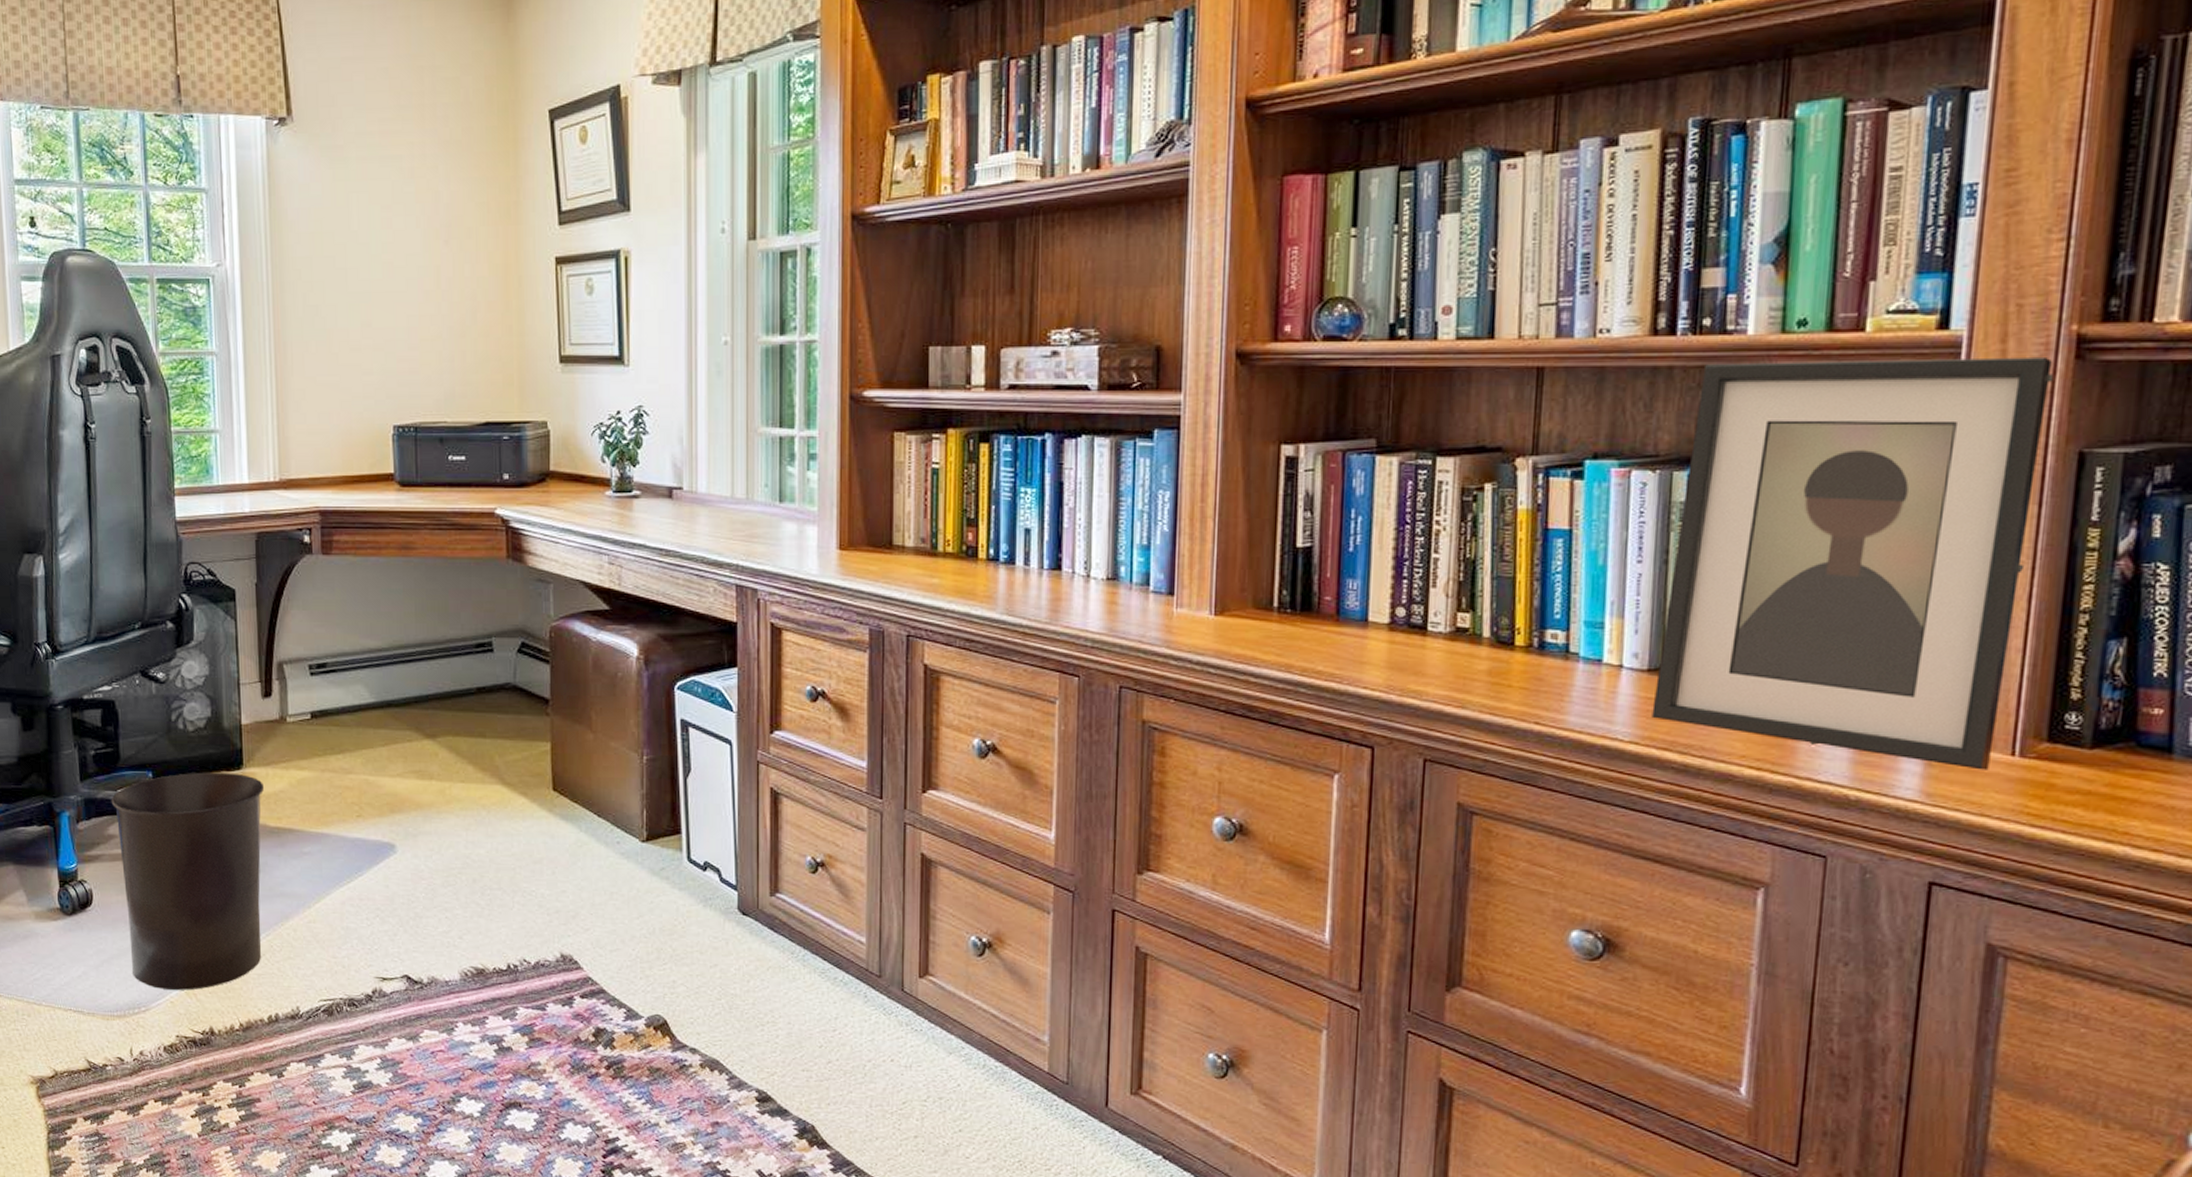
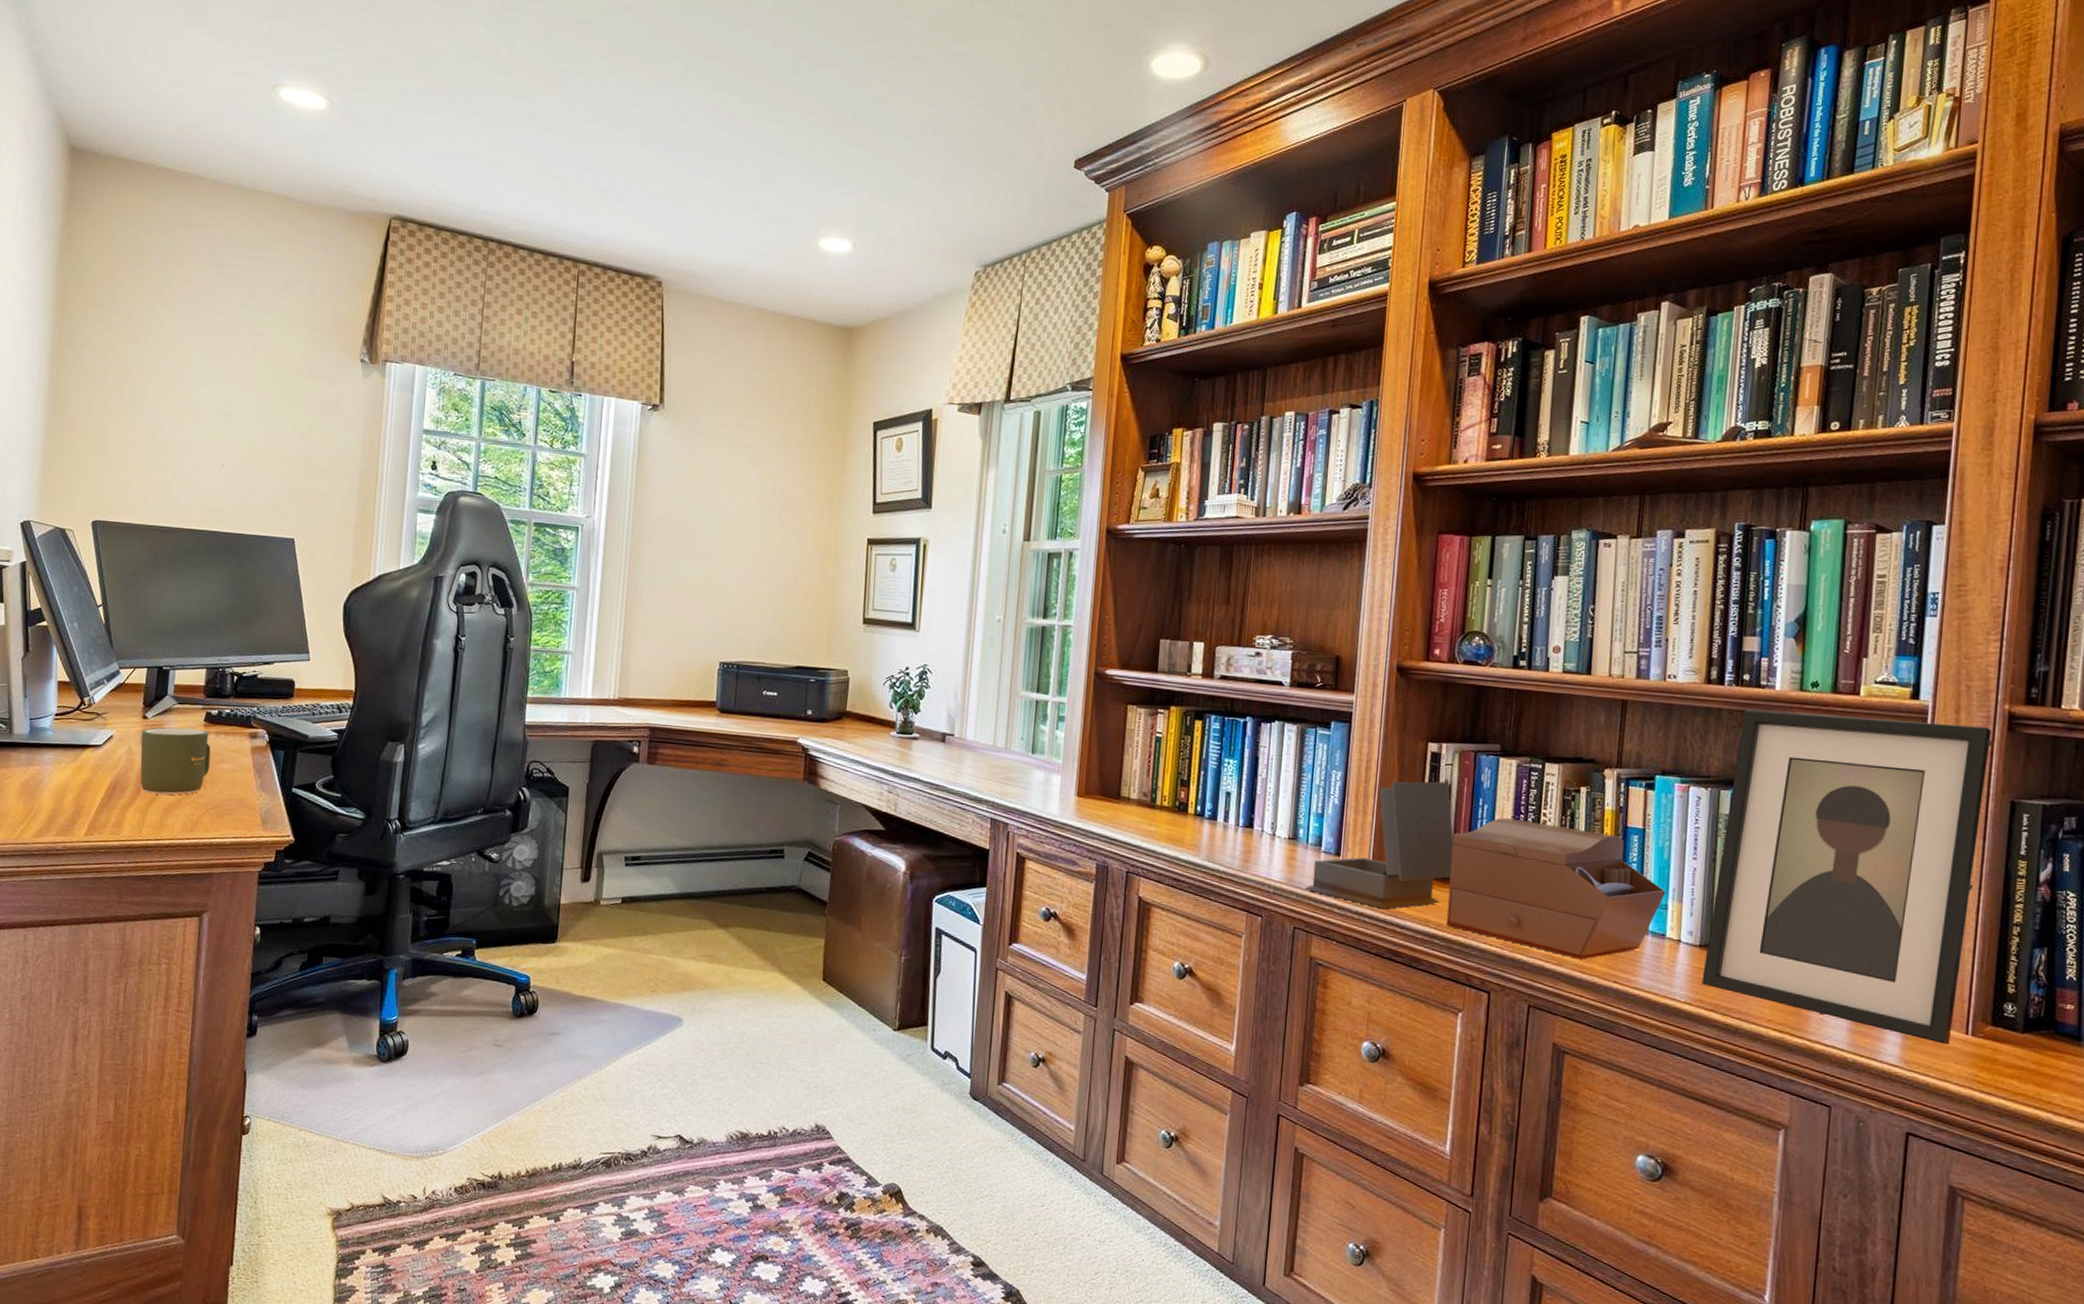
waste bin: present [111,772,265,990] -> none [435,942,574,1137]
decorative box: none [1130,493,1320,656] -> present [1304,781,1454,910]
sewing box: none [1313,530,1602,698] -> present [1446,817,1666,960]

